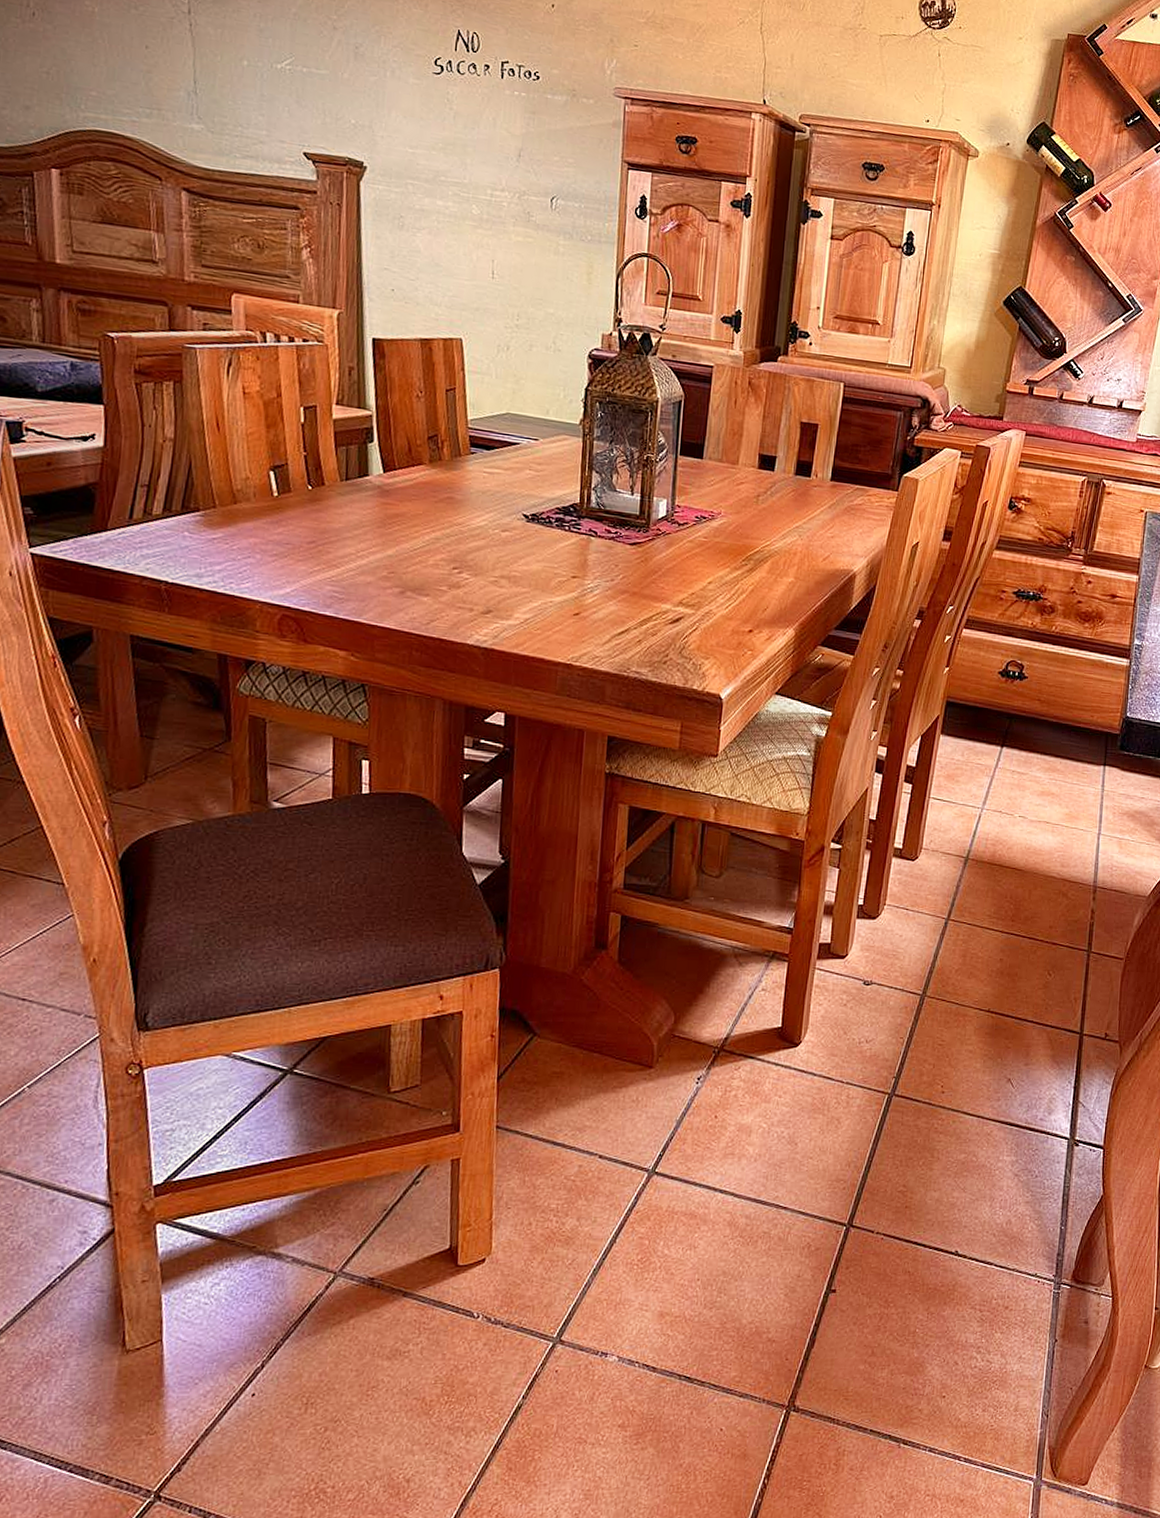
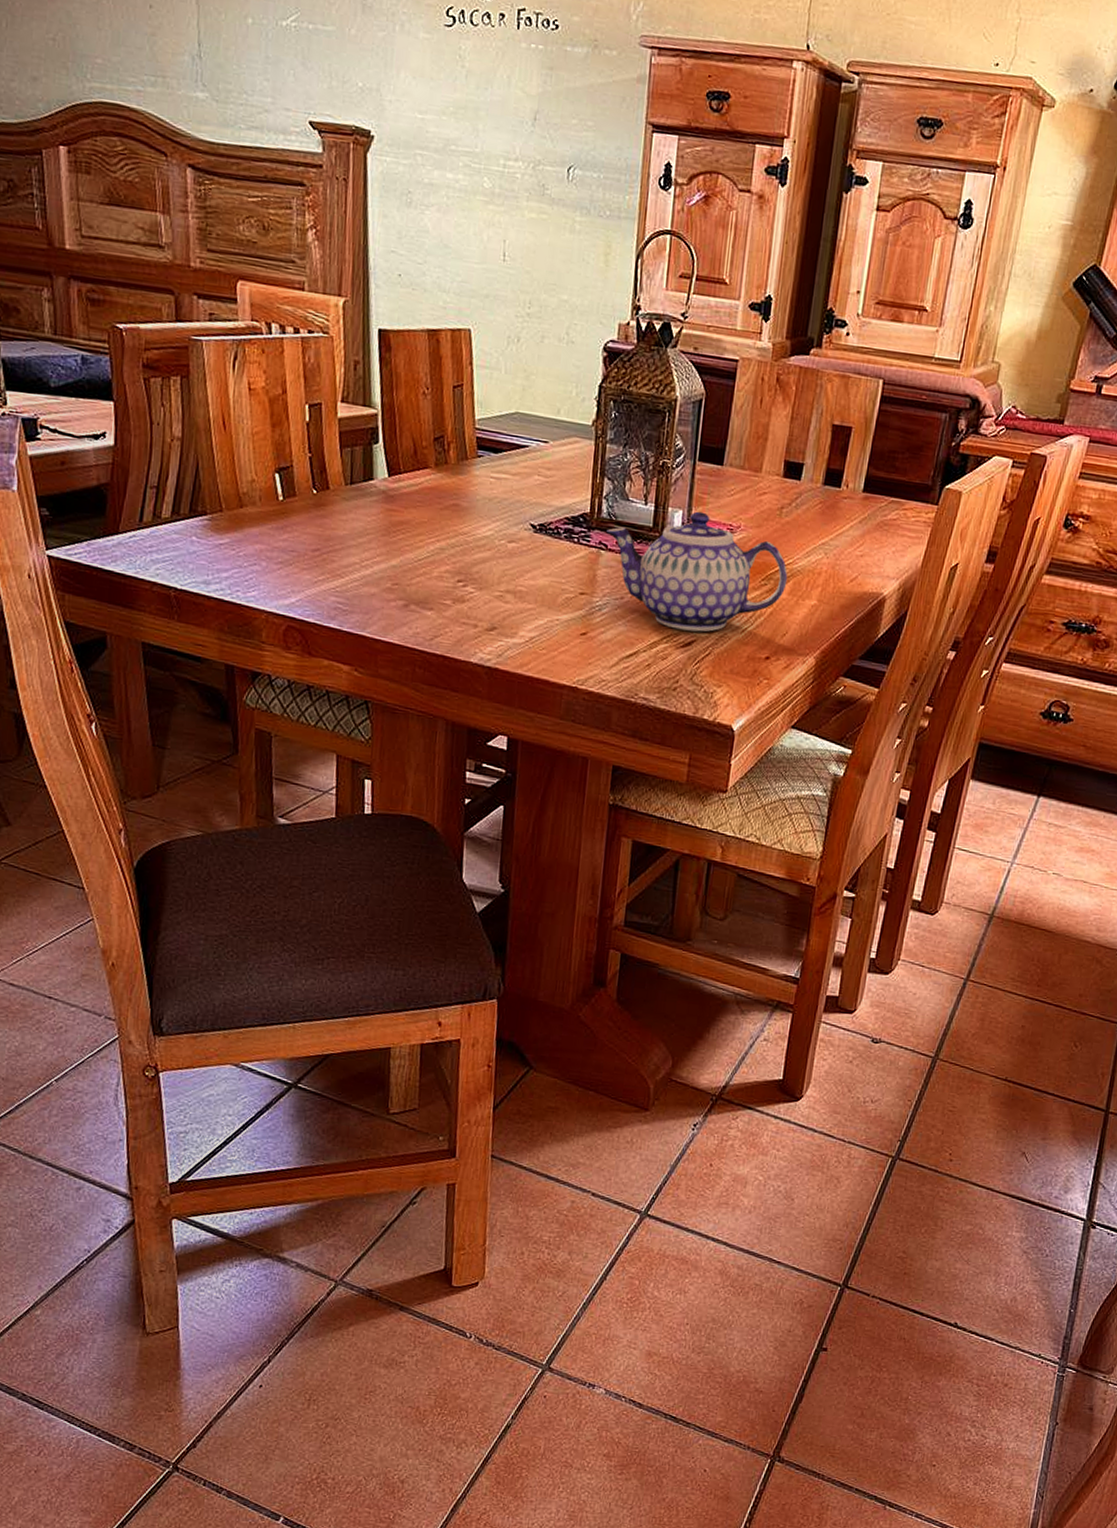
teapot: none [596,500,766,609] -> present [606,511,788,632]

